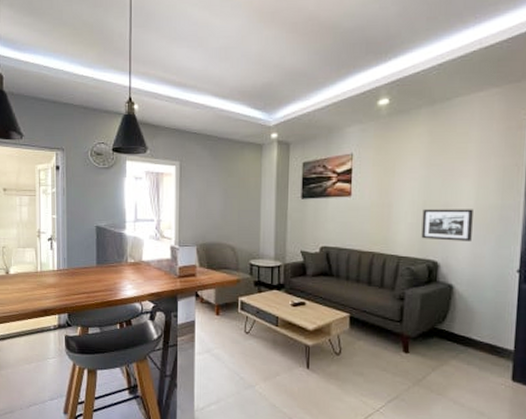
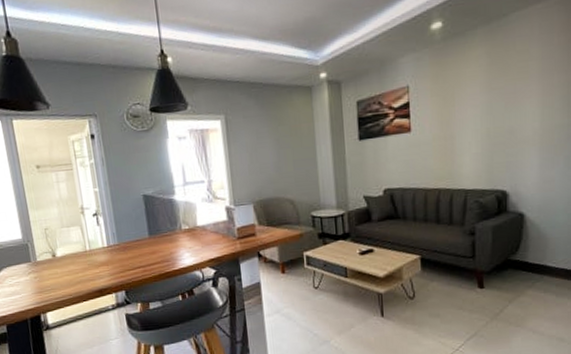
picture frame: present [421,209,473,241] -> none [487,131,539,169]

